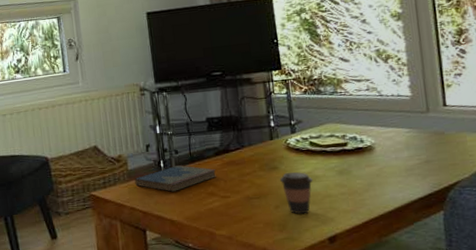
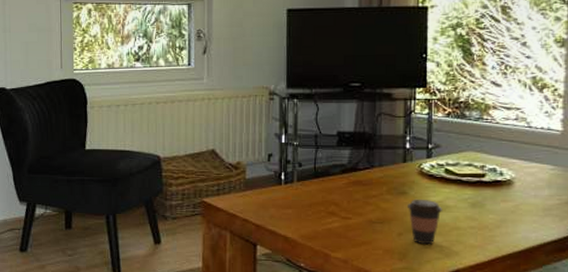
hardcover book: present [134,164,217,192] -> none [251,178,341,207]

